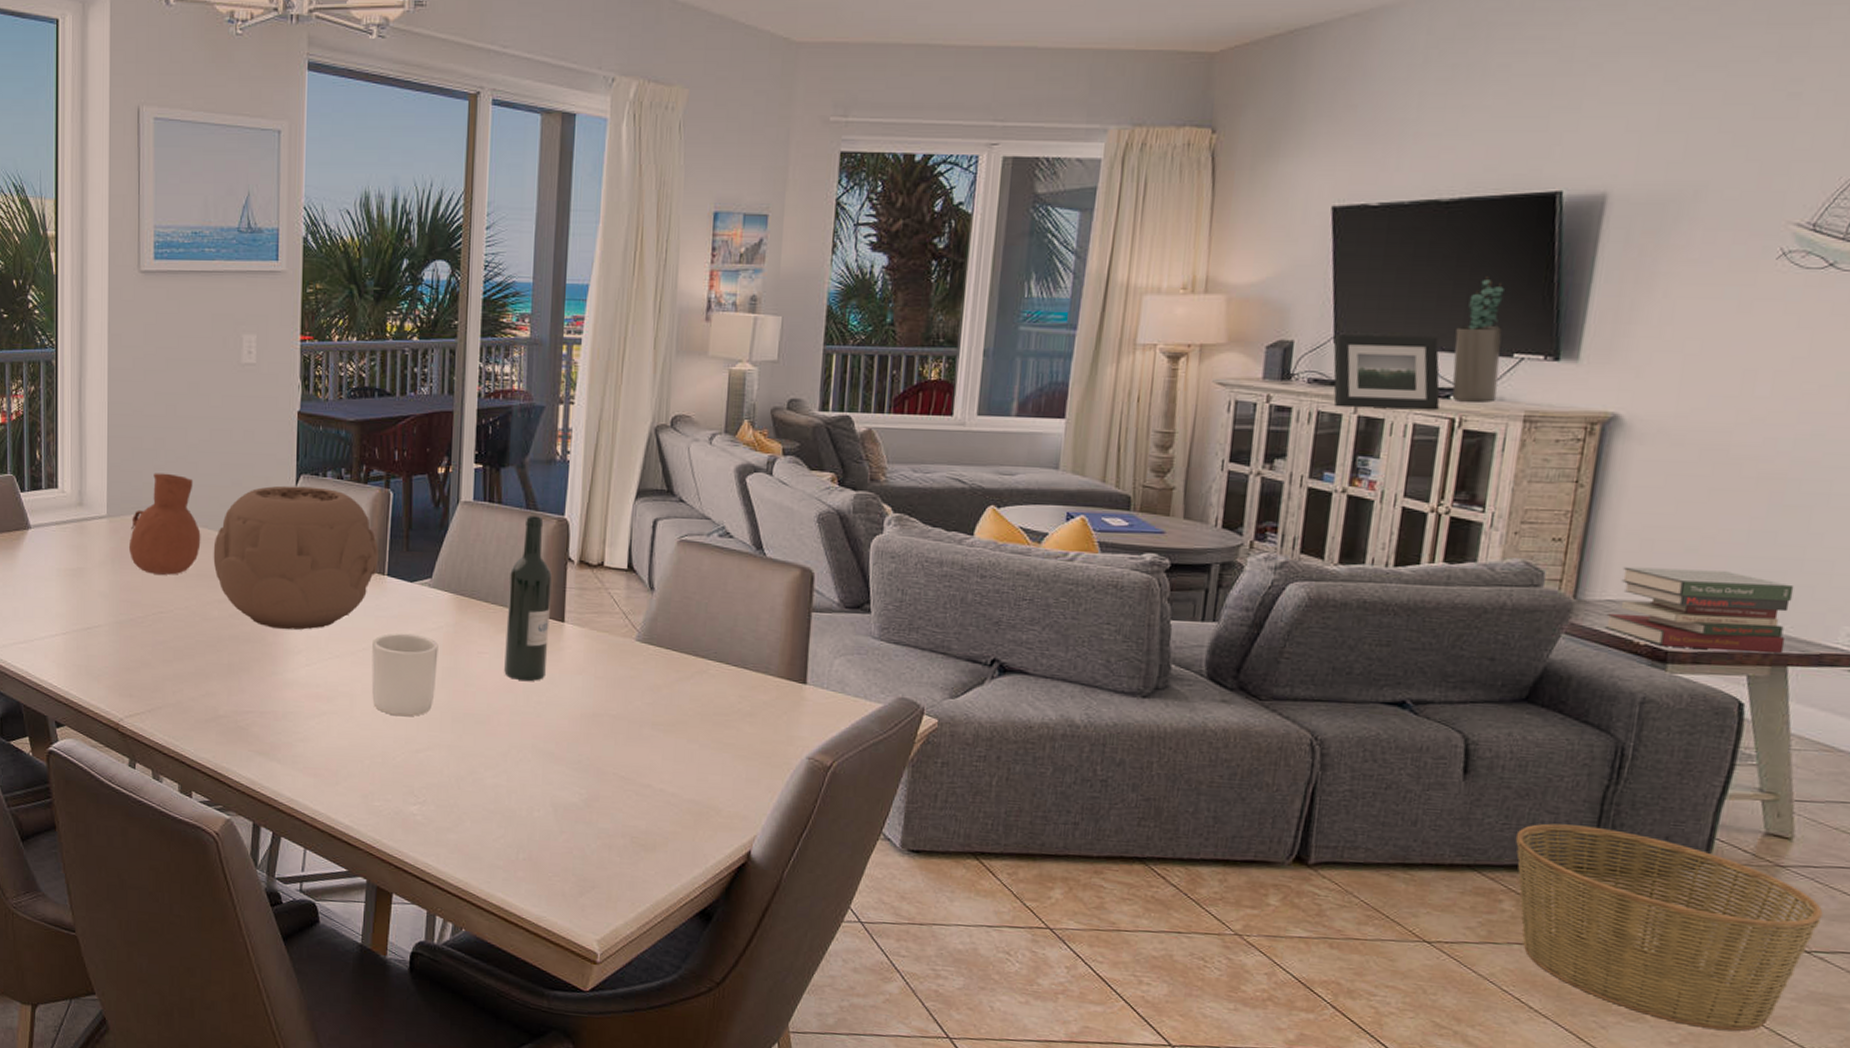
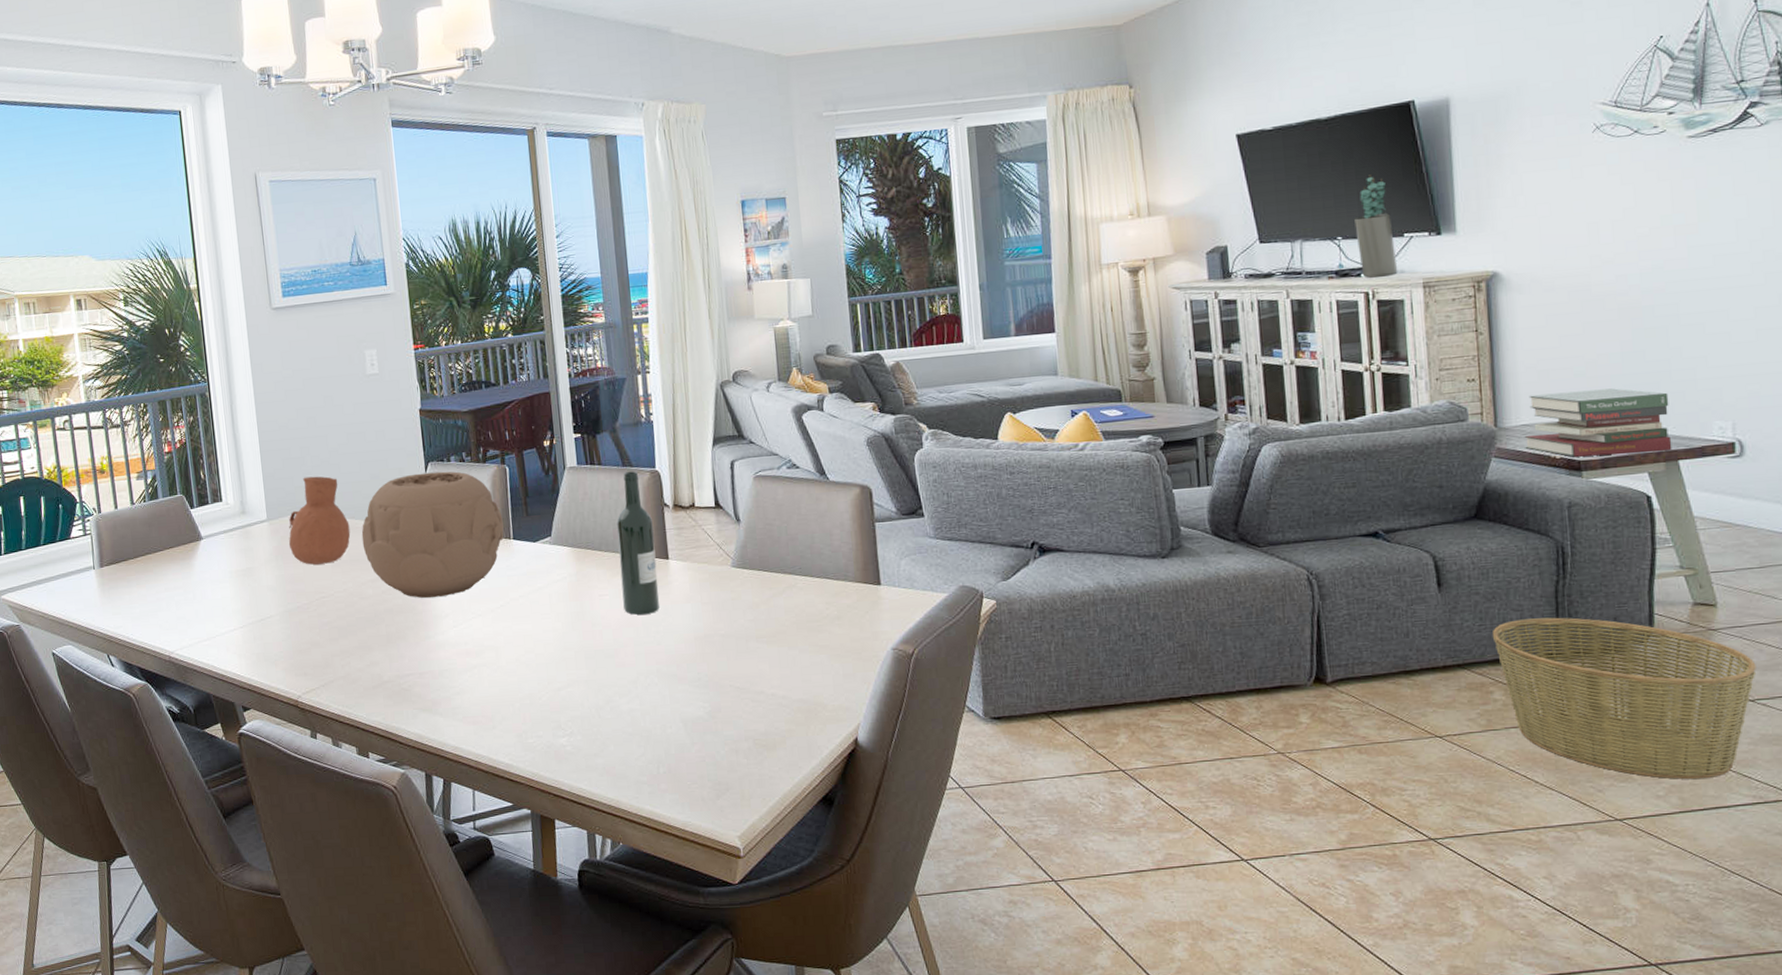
mug: present [371,633,438,717] -> none [508,587,568,661]
picture frame: present [1333,334,1440,411] -> none [1258,228,1354,295]

